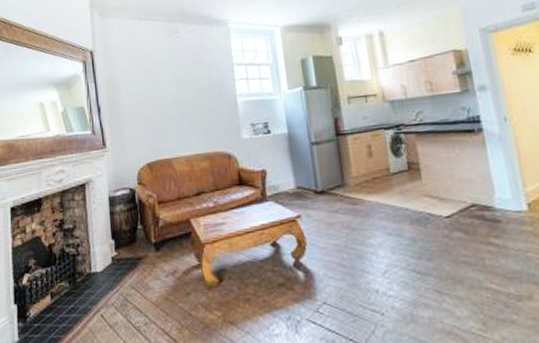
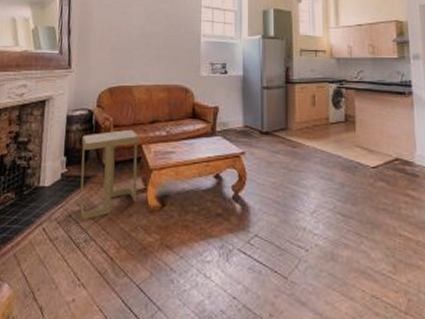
side table: none [127,203,192,302] -> present [79,129,139,219]

